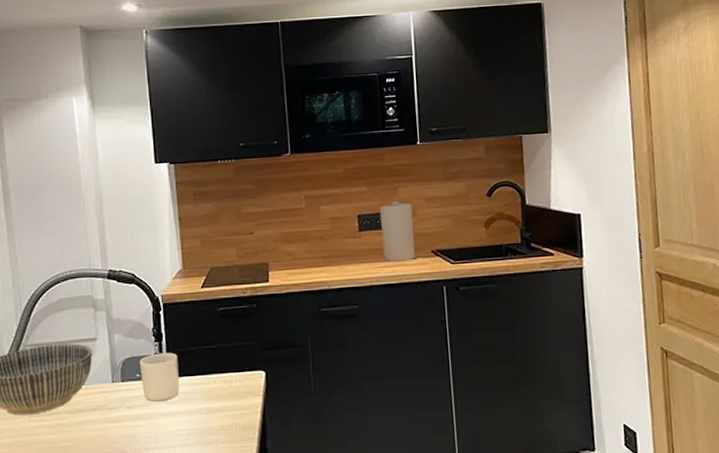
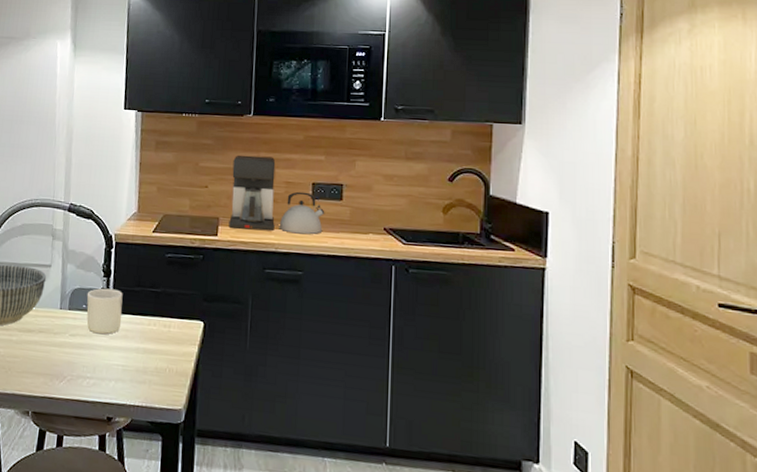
coffee maker: none [276,194,326,273] -> present [228,155,276,232]
kettle: none [329,225,374,268] -> present [279,191,325,235]
paper towel holder: present [379,201,416,262] -> none [334,174,369,235]

